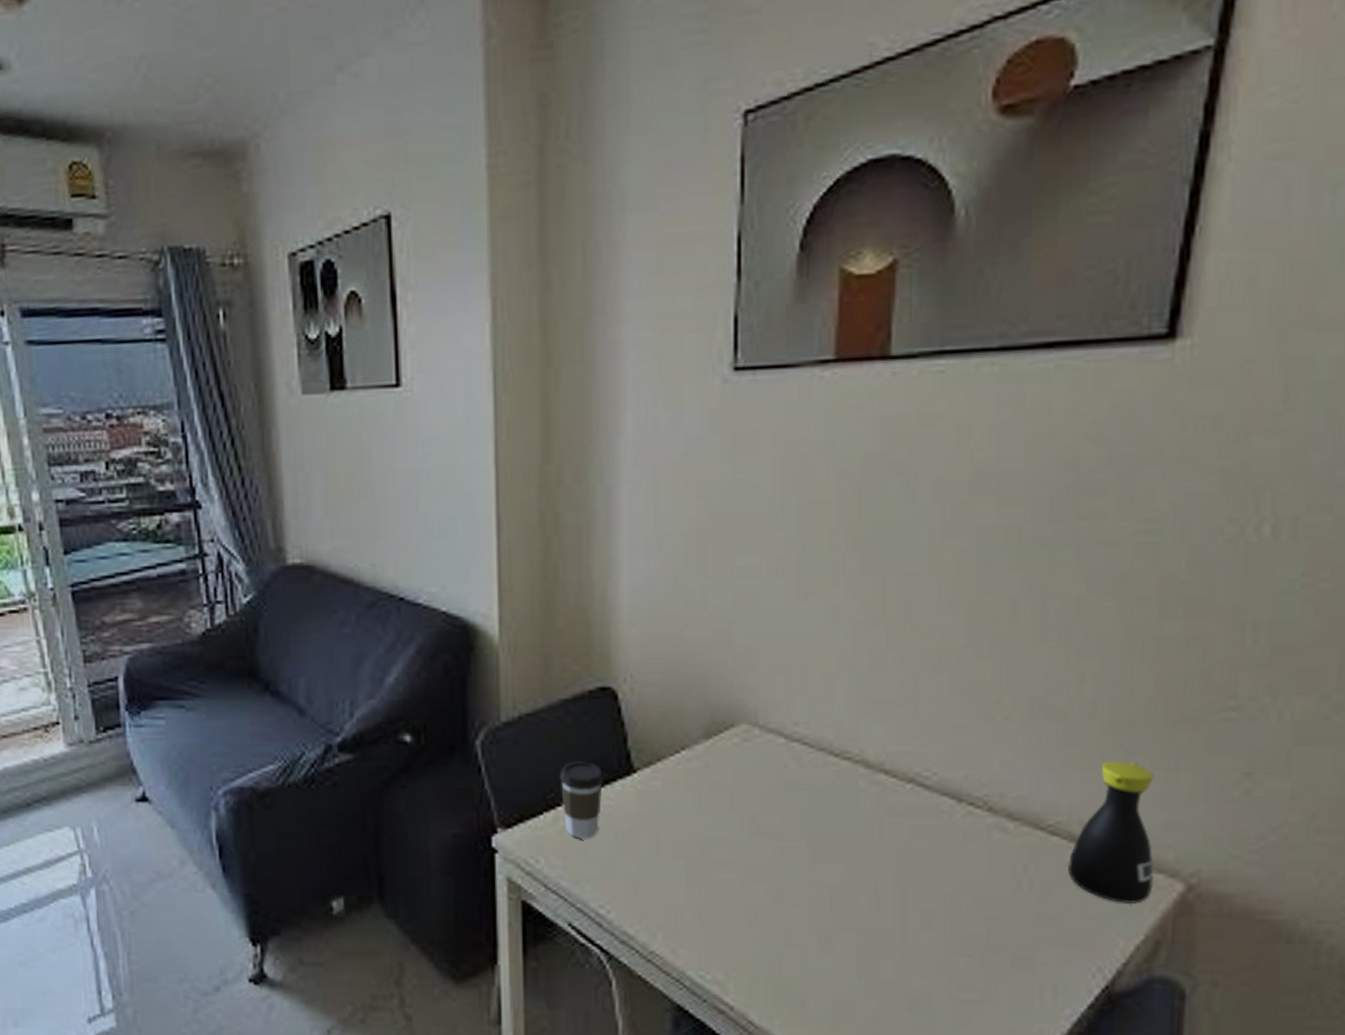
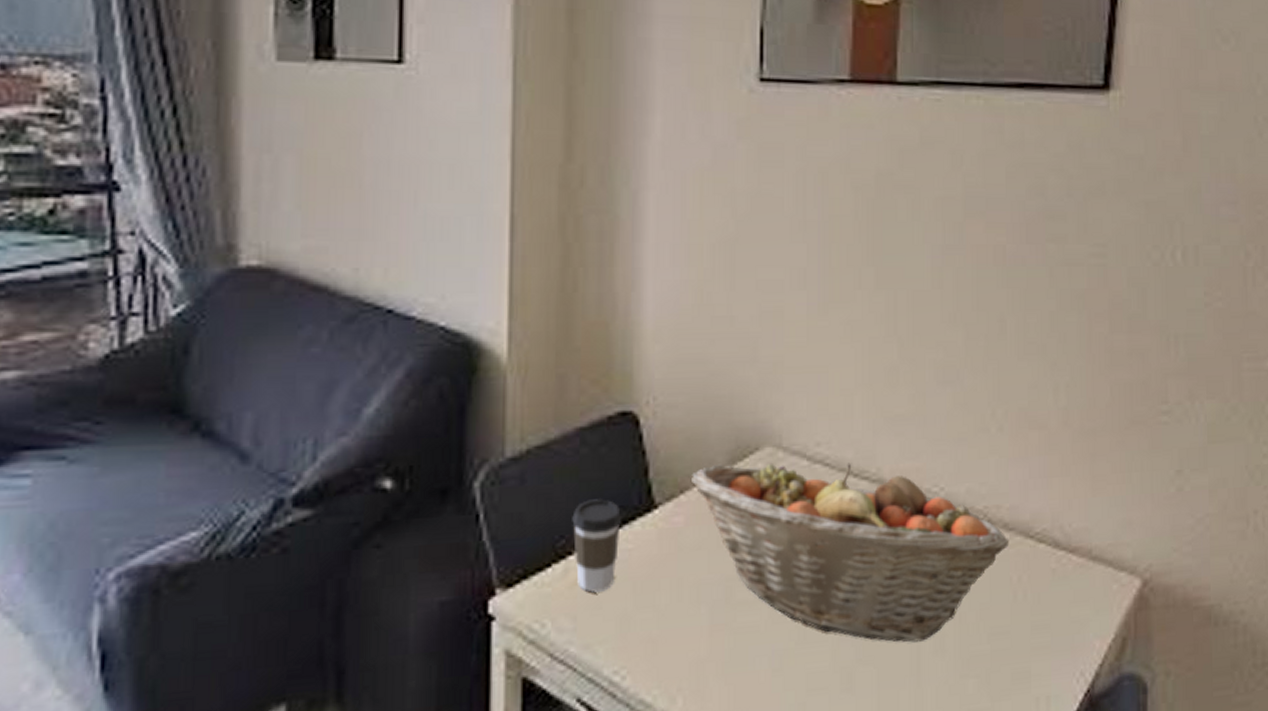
fruit basket: none [668,737,1014,916] -> present [692,463,1009,642]
bottle: present [1067,761,1154,905] -> none [1052,466,1118,605]

